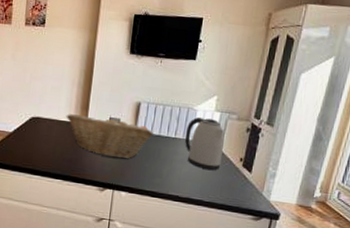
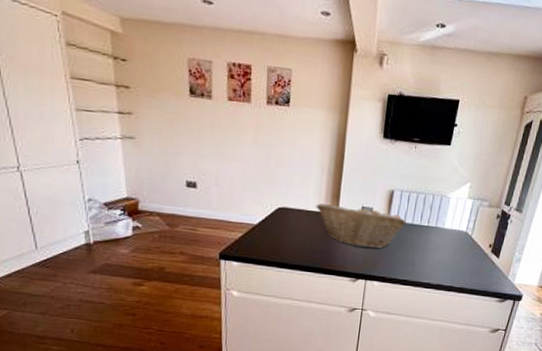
kettle: present [184,117,225,170] -> none [437,205,476,257]

